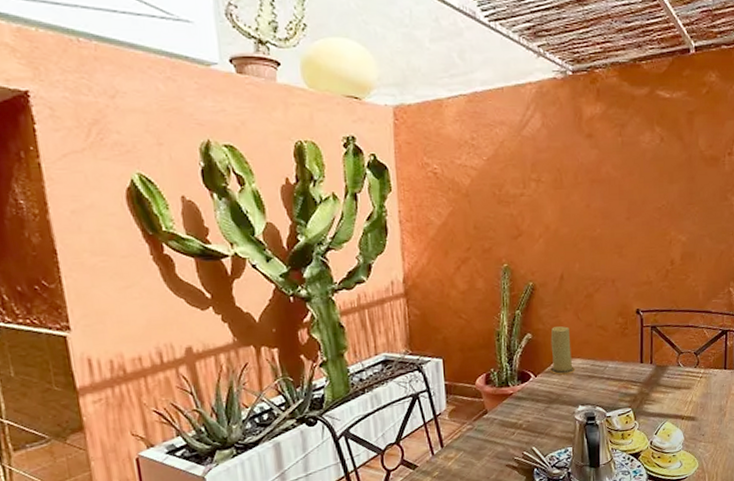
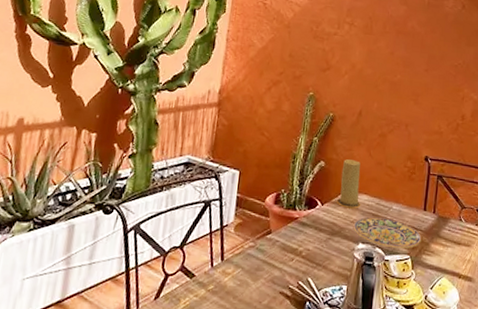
plate: none [570,377,641,405] -> present [353,216,422,249]

